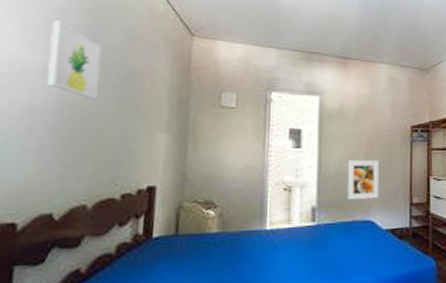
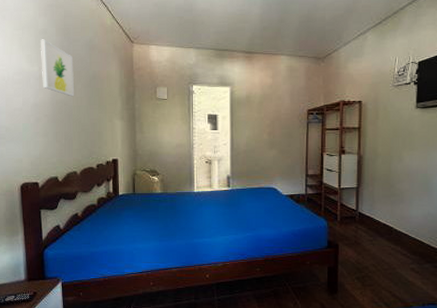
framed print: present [347,159,379,200] -> none [254,139,280,171]

